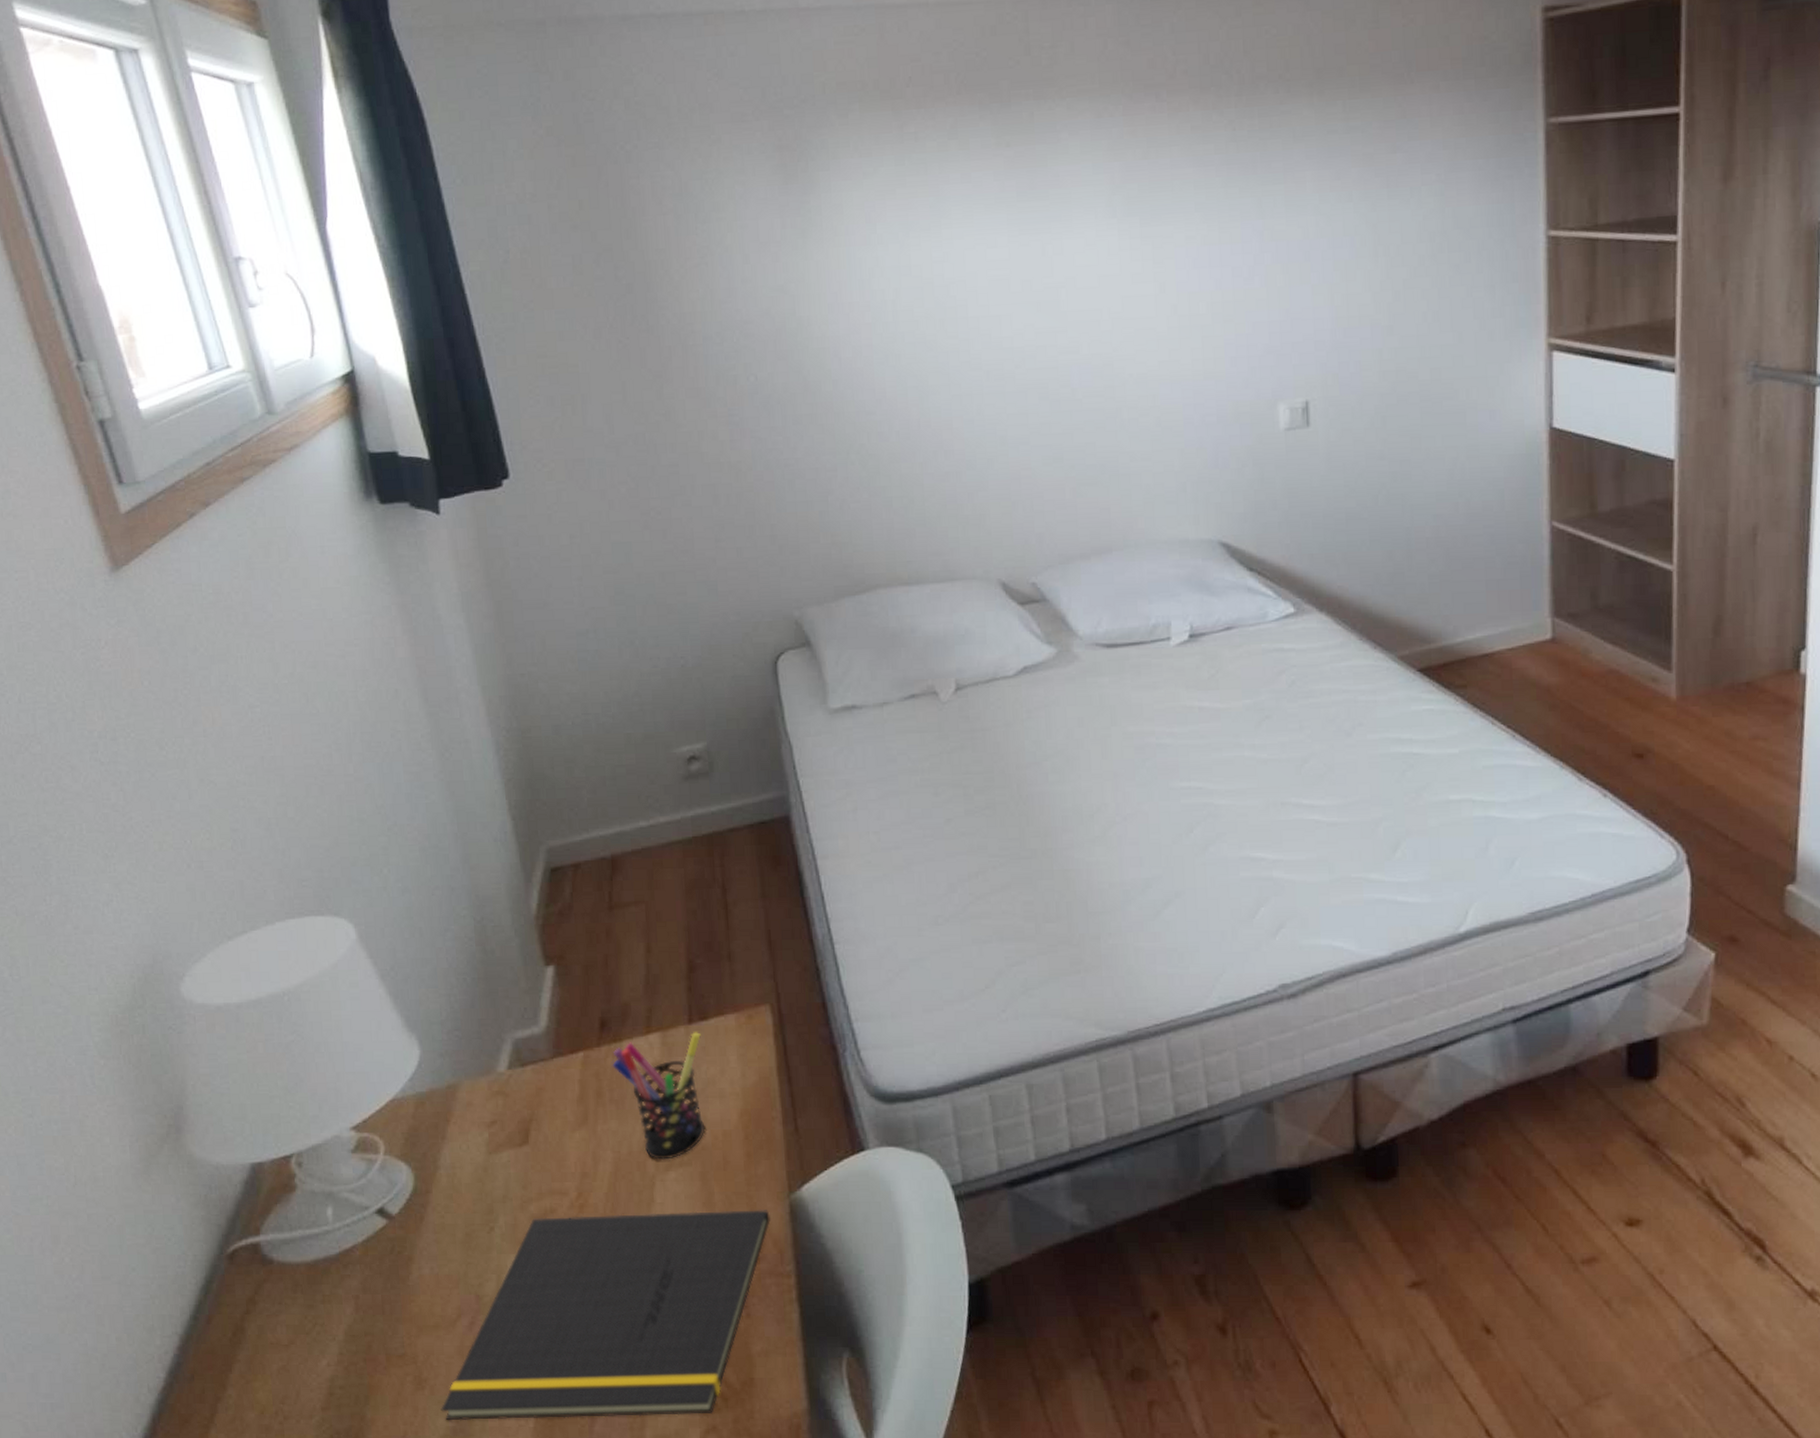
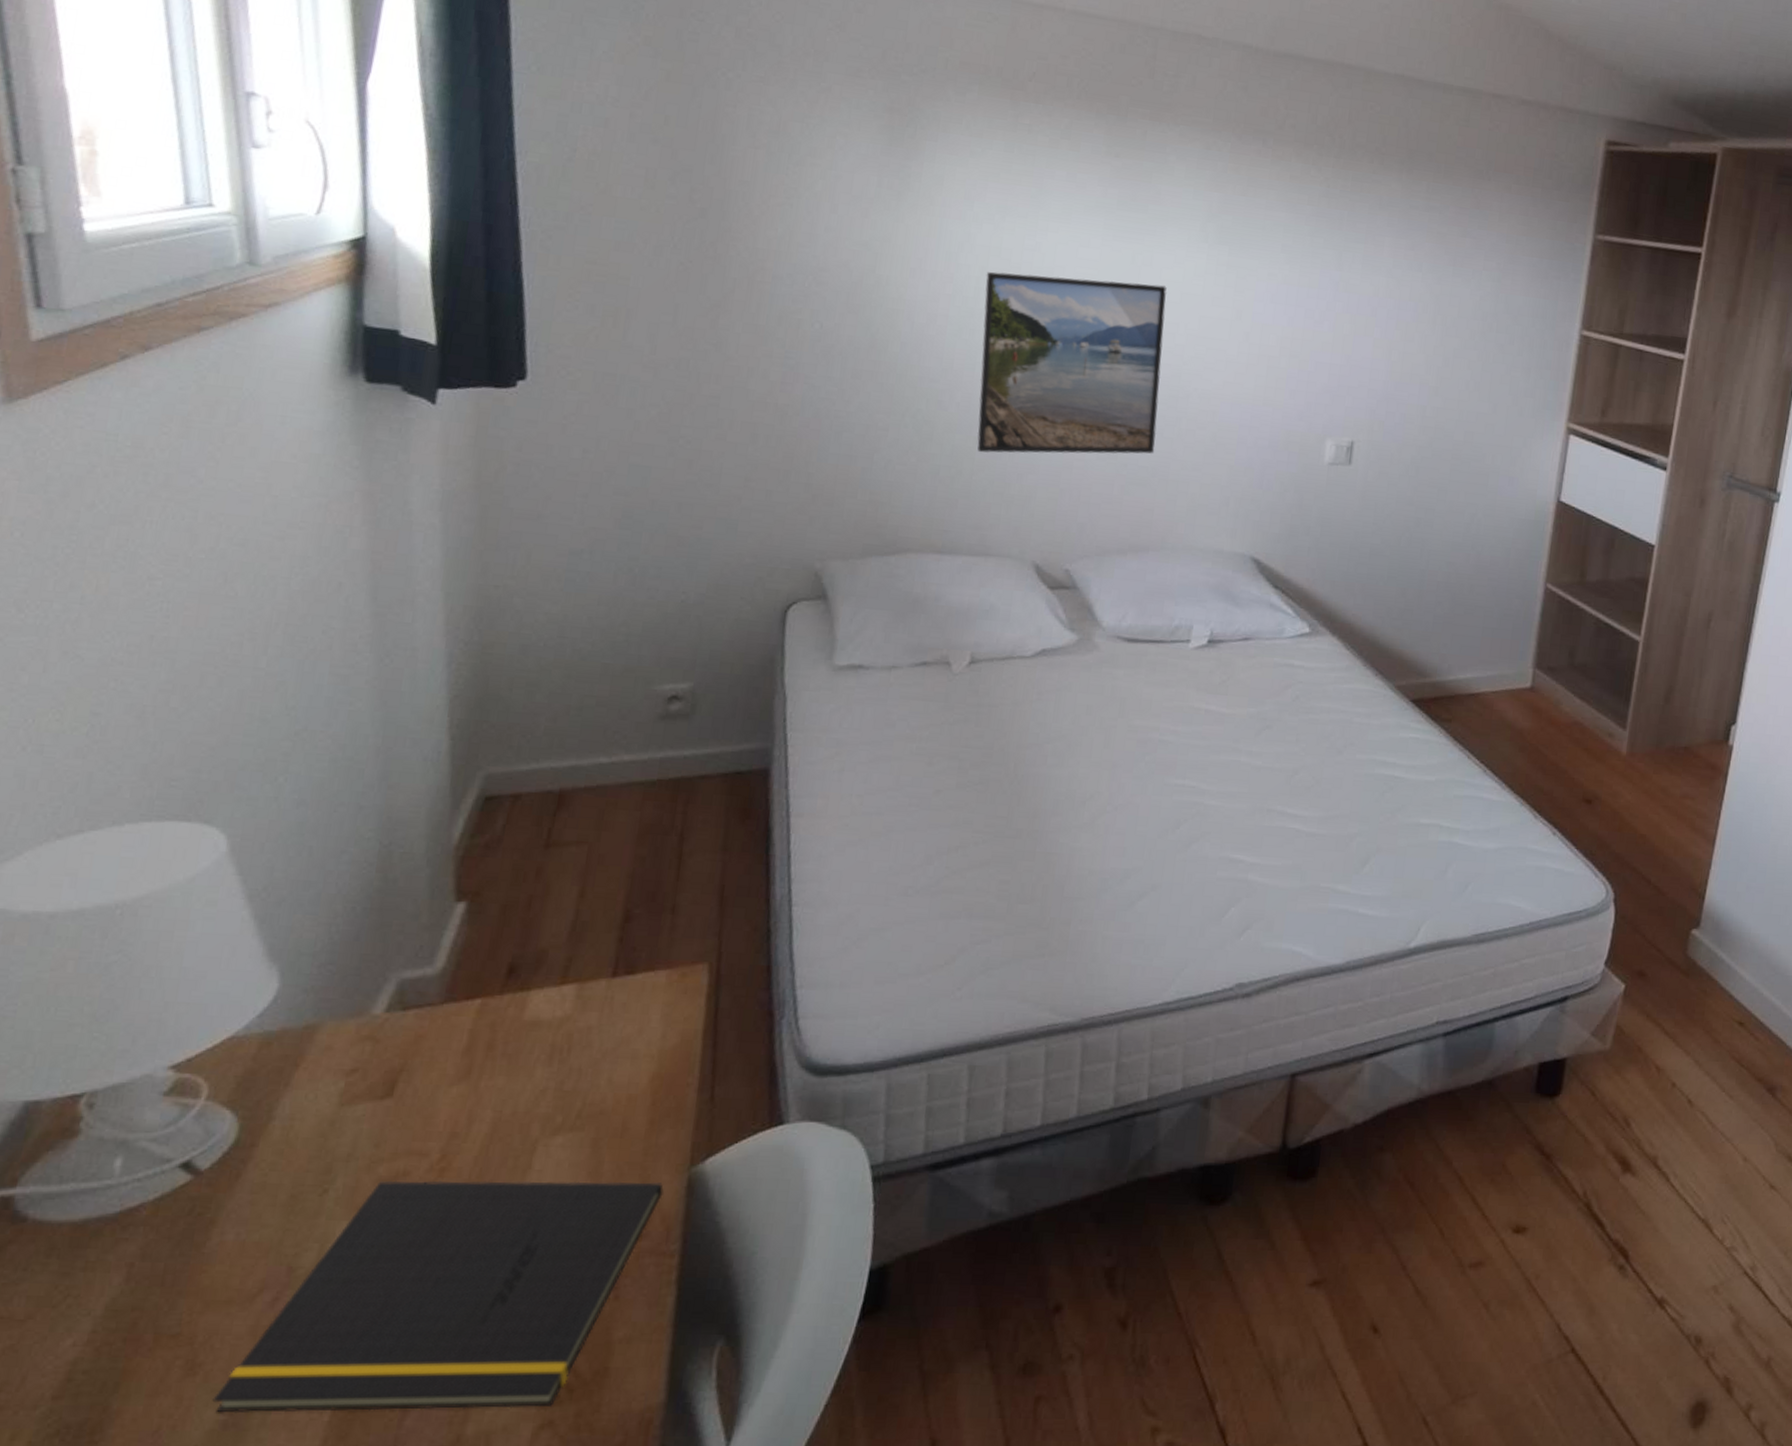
pen holder: present [612,1032,706,1160] -> none [512,986,624,1123]
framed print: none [901,272,1100,478] -> present [977,271,1167,454]

